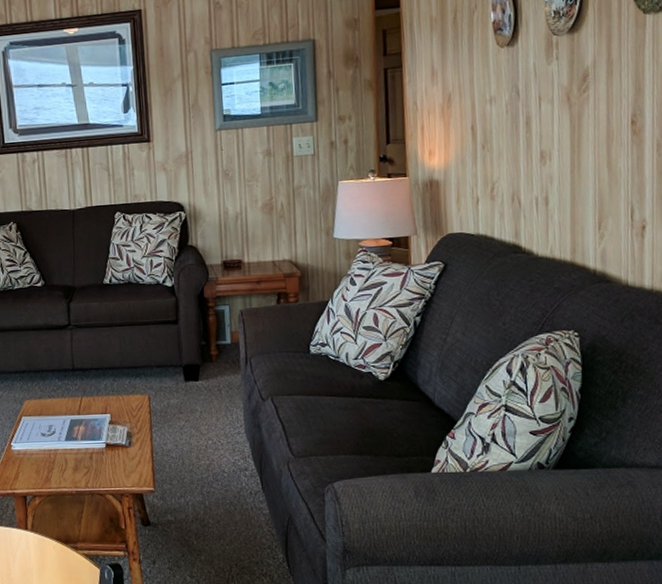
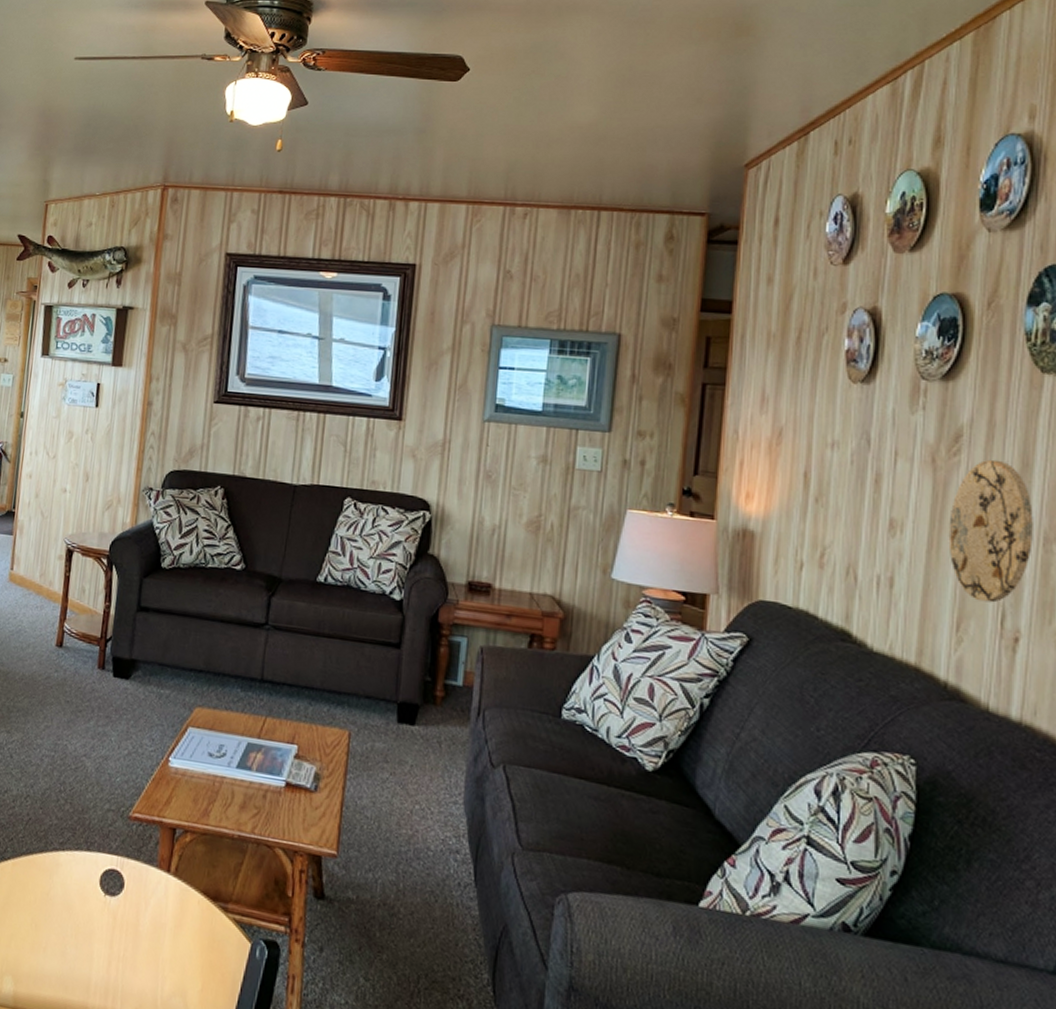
decorative plate: none [585,89,649,203] -> present [948,459,1033,603]

